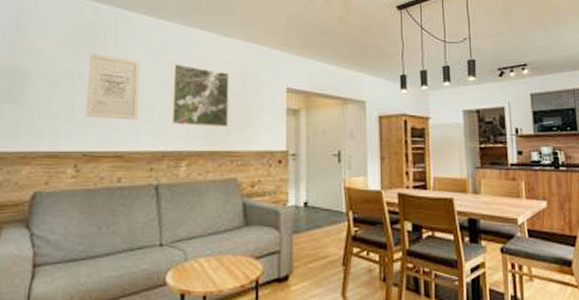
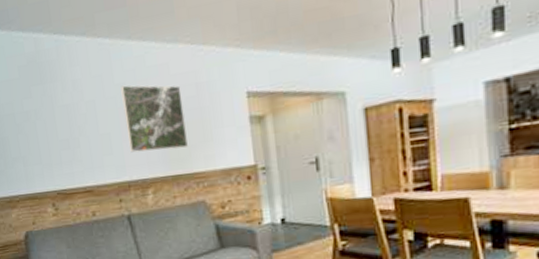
wall art: present [85,53,140,120] -> none [40,89,98,157]

